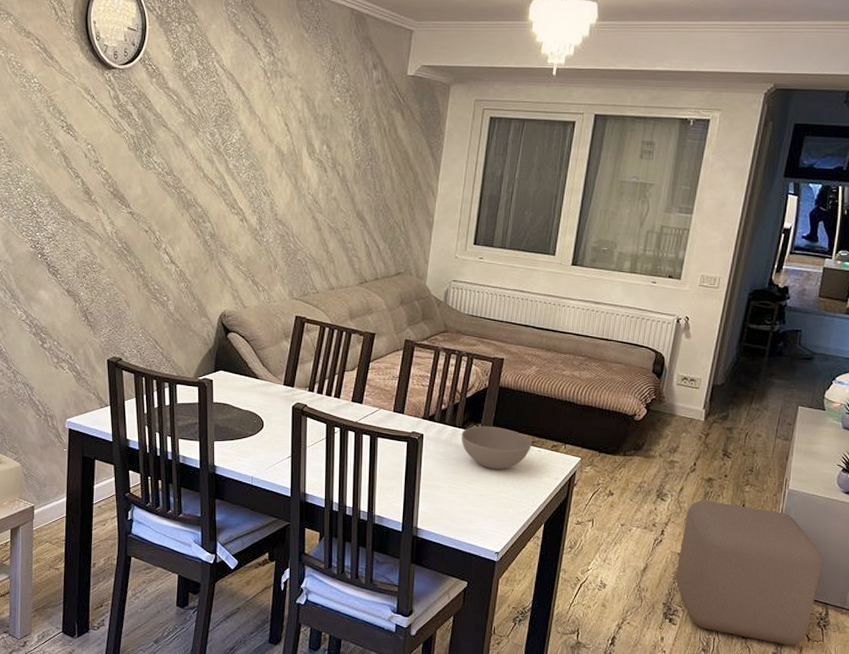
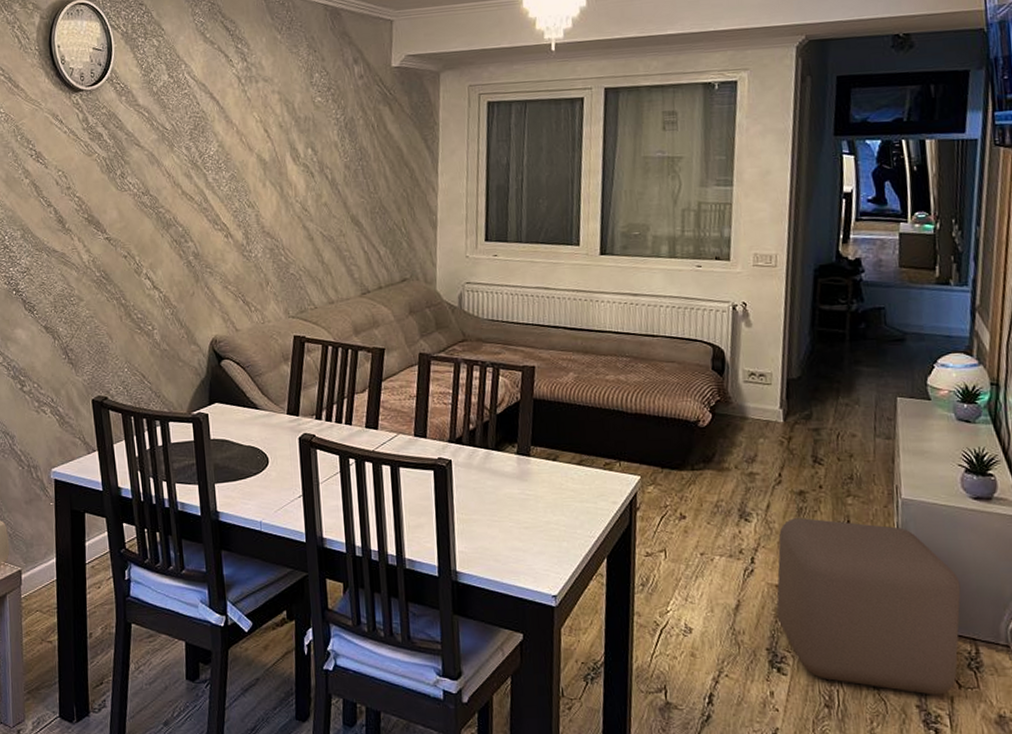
bowl: present [461,426,533,470] -> none [495,445,581,496]

